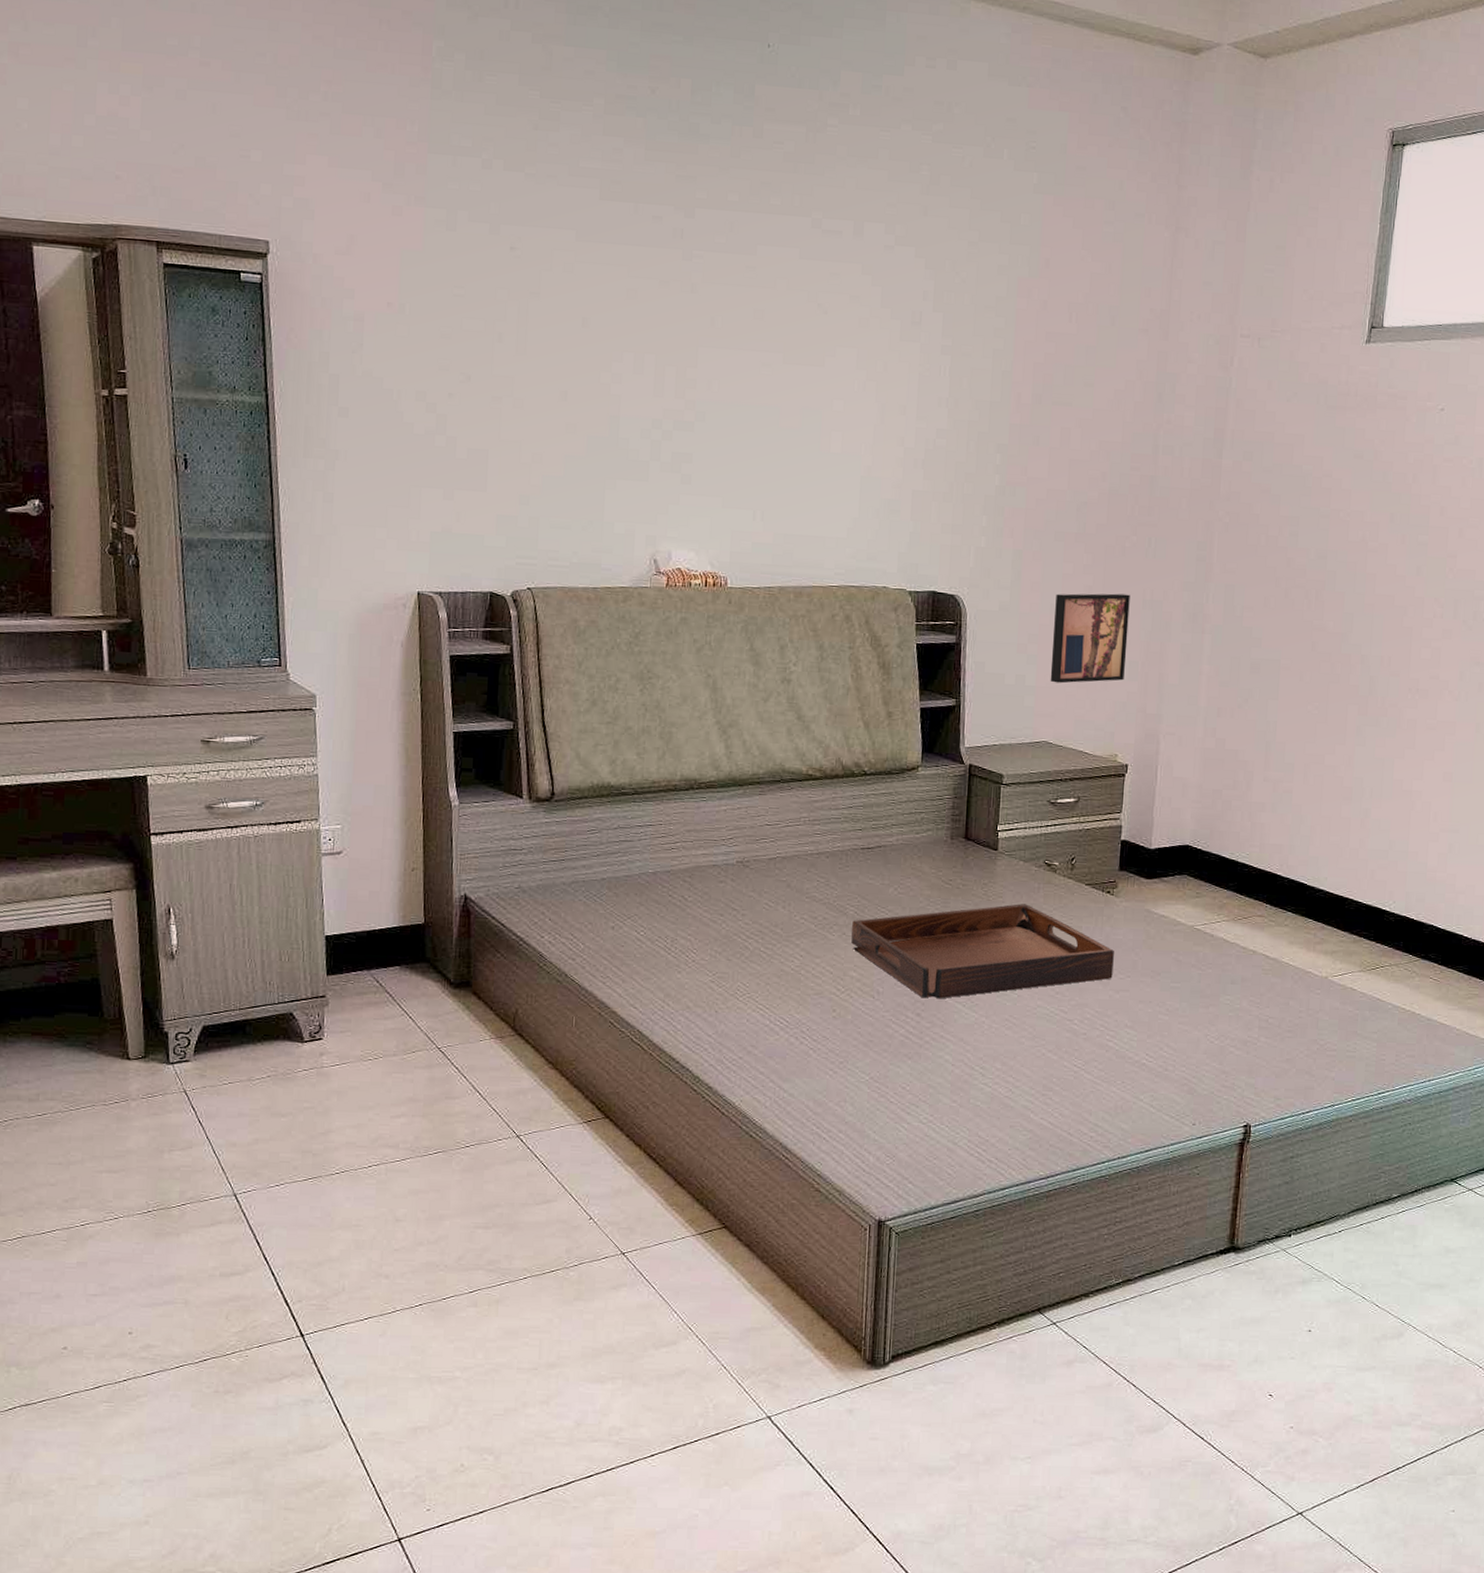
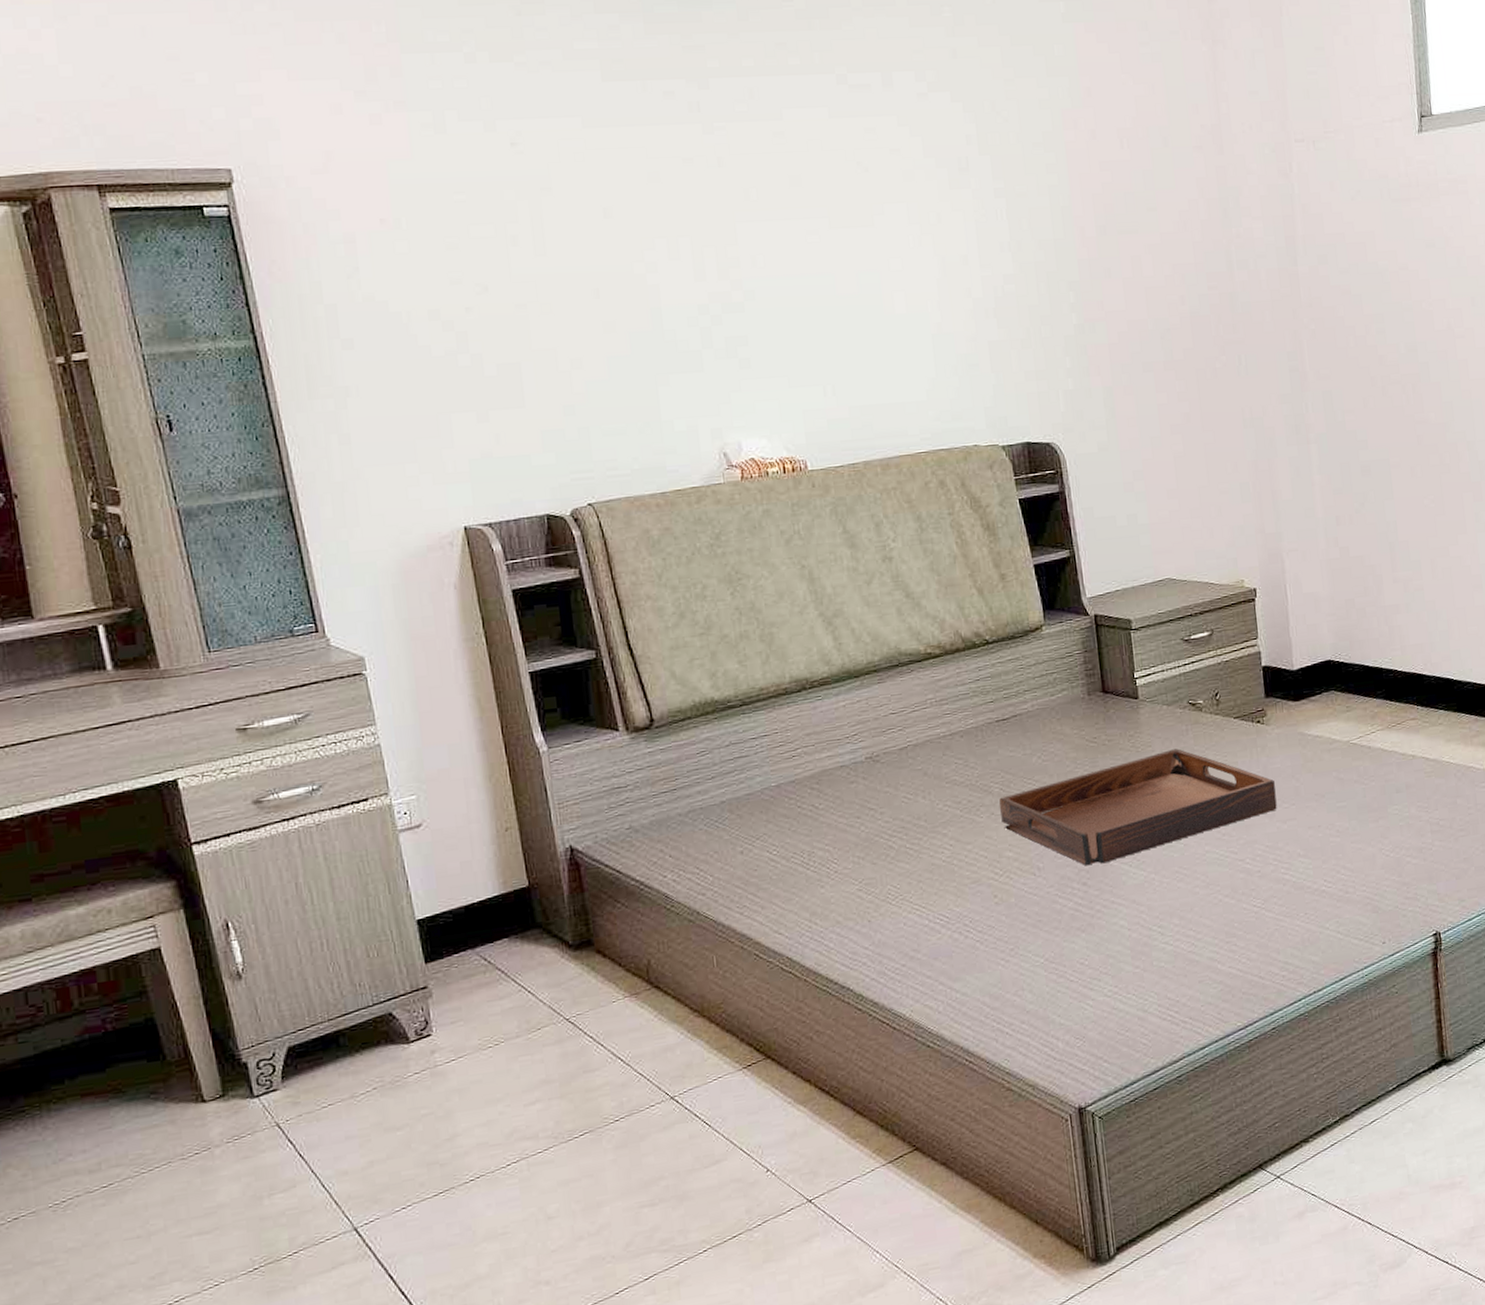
wall art: present [1050,593,1130,684] -> none [1154,415,1238,517]

